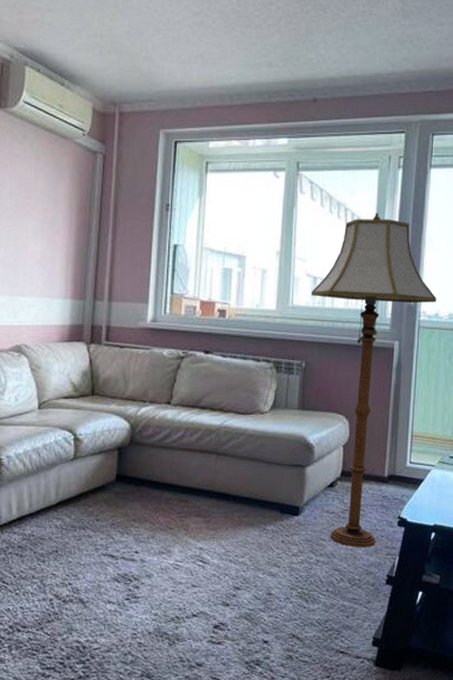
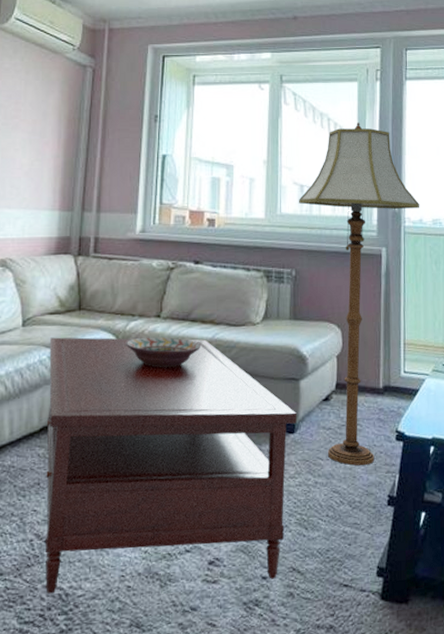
coffee table: none [63,420,302,646] -> present [45,337,298,594]
decorative bowl: none [137,422,209,451] -> present [125,336,200,367]

